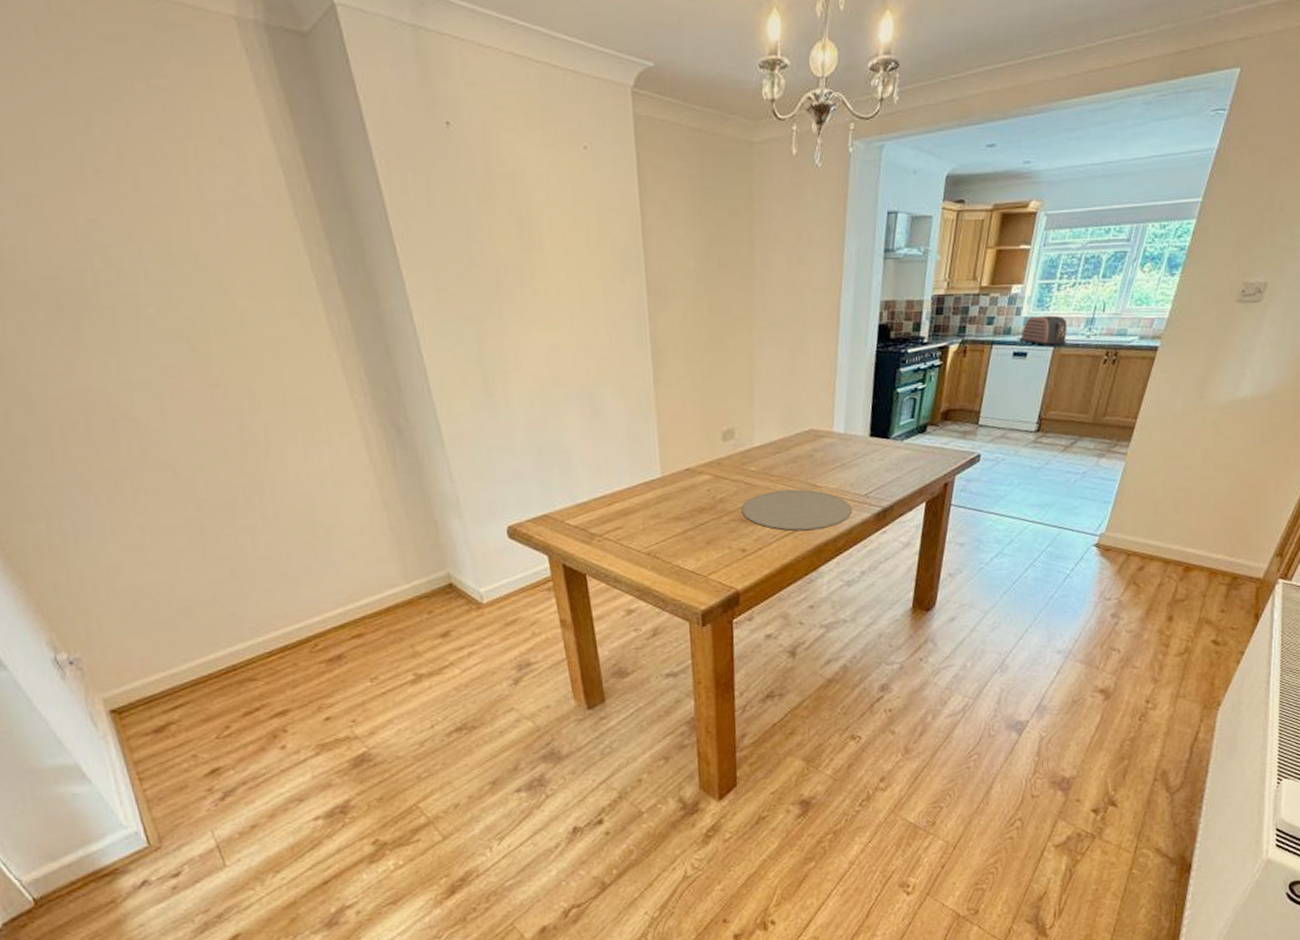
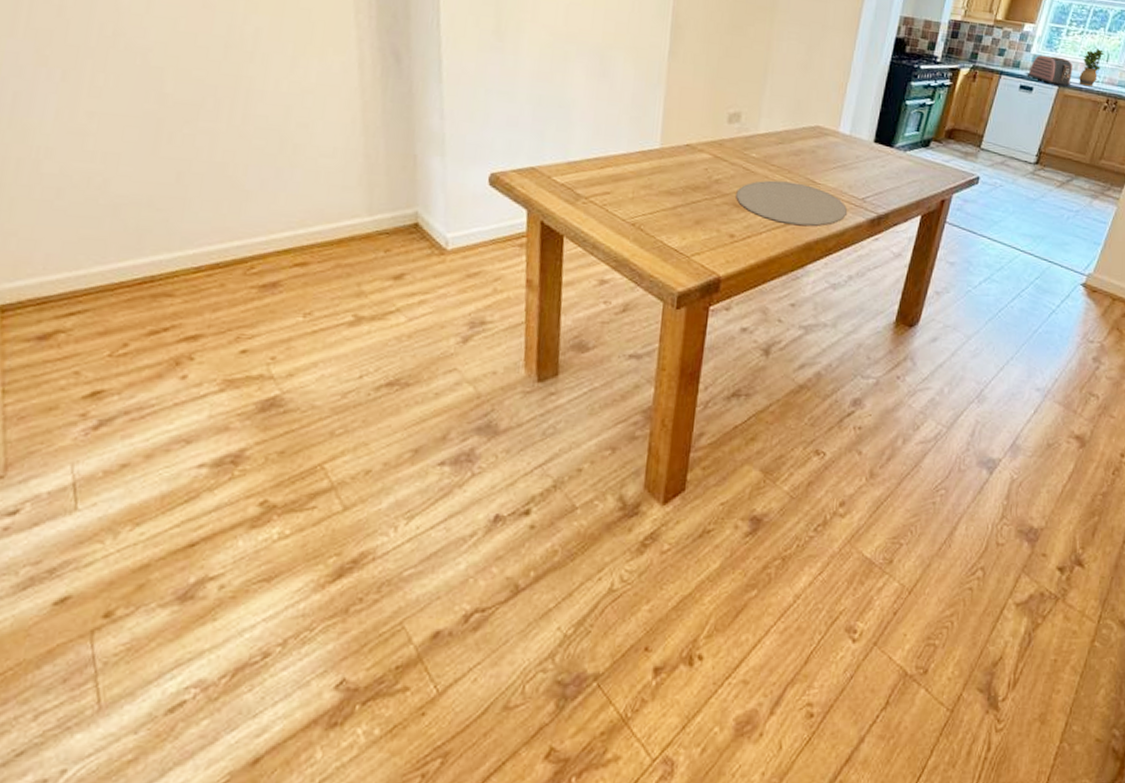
potted plant: none [1075,298,1100,341] -> present [1079,48,1105,86]

